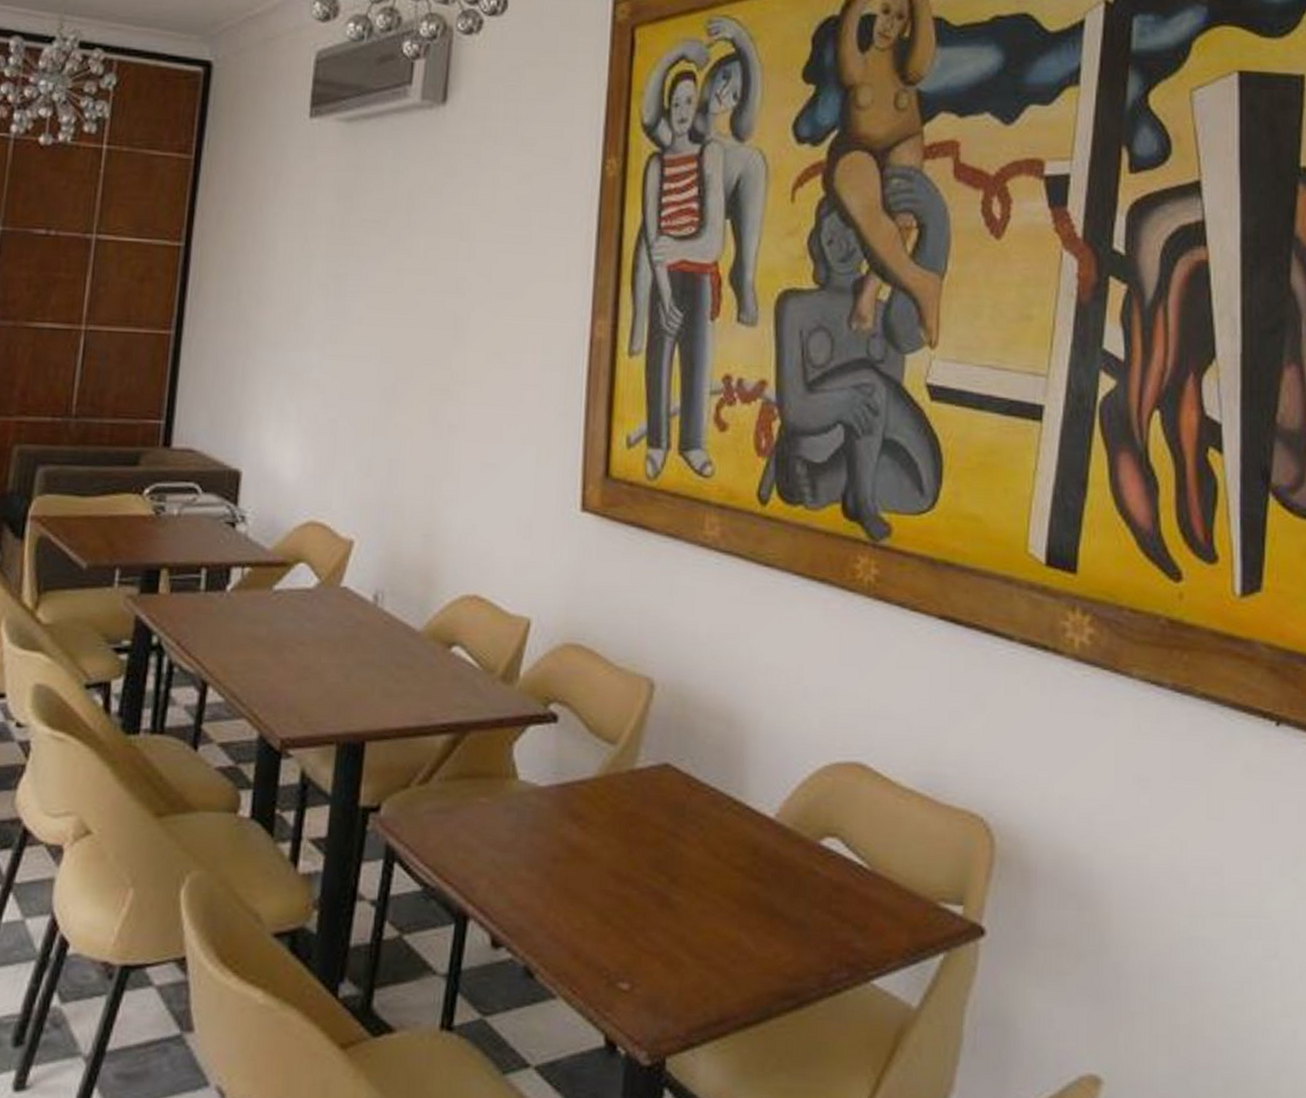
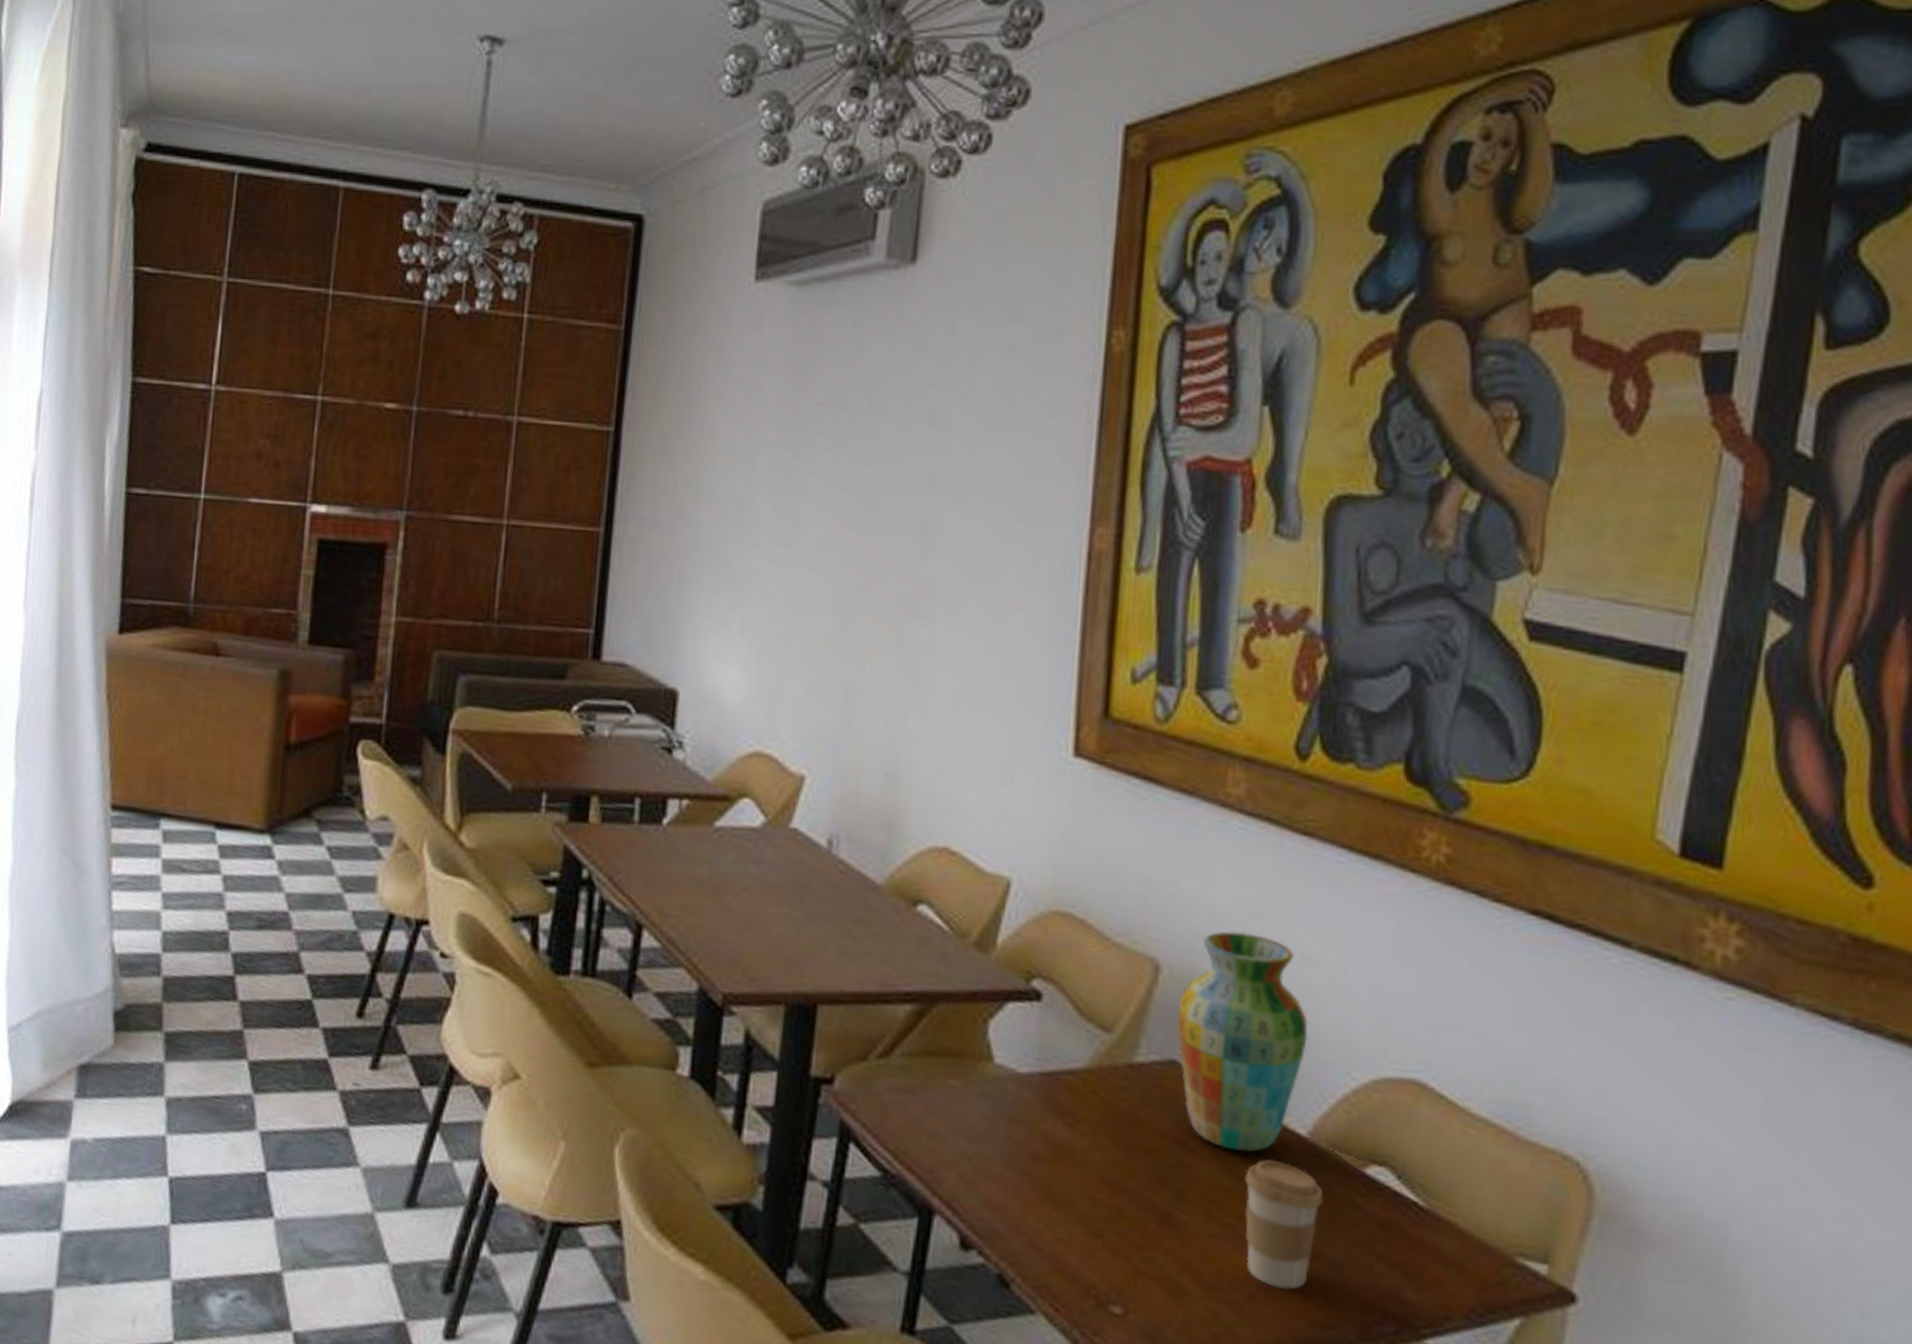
vase: none [669,650,774,837] -> present [1176,931,1309,1153]
coffee cup: none [726,840,789,952] -> present [1244,1159,1324,1290]

